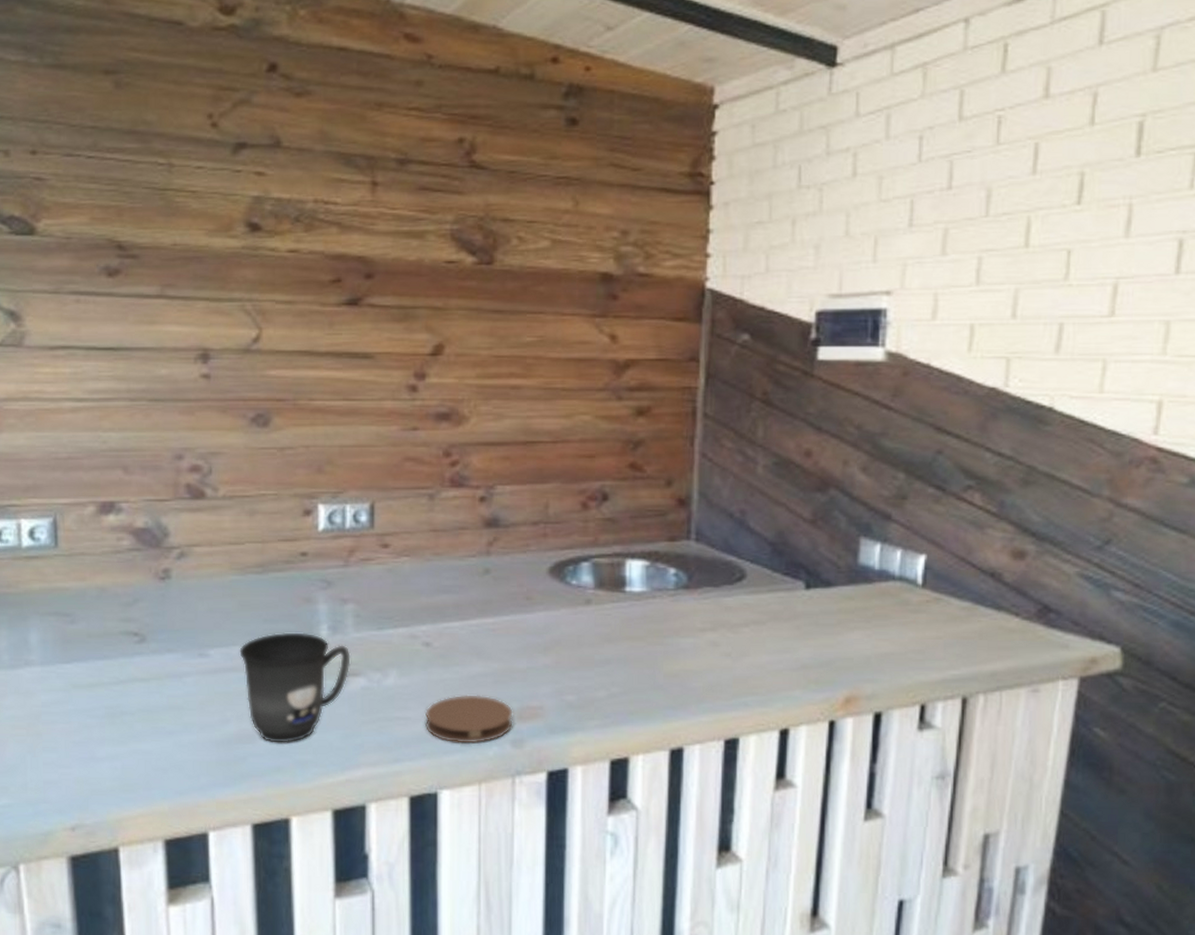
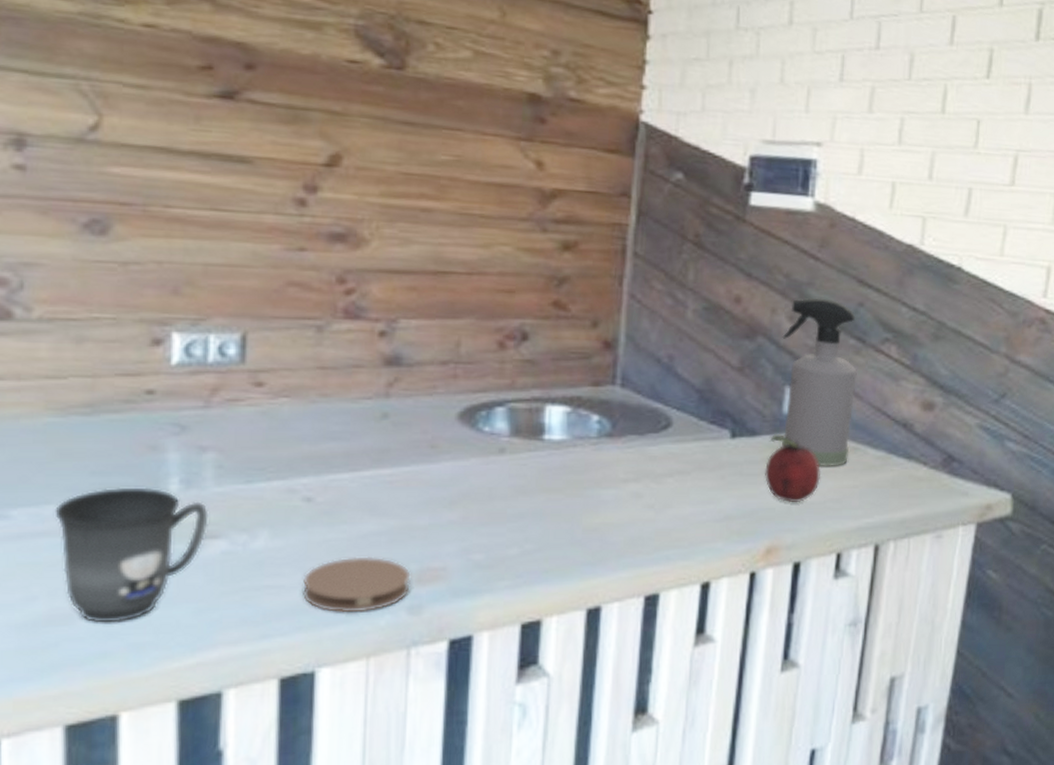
fruit: none [841,584,901,654] -> present [765,433,821,503]
spray bottle: none [855,448,937,617] -> present [781,297,857,466]

